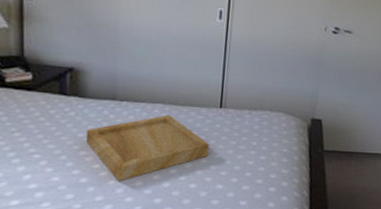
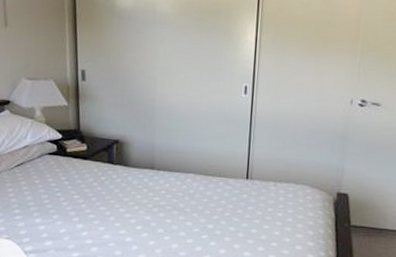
tray: present [85,115,210,182] -> none [129,184,237,243]

